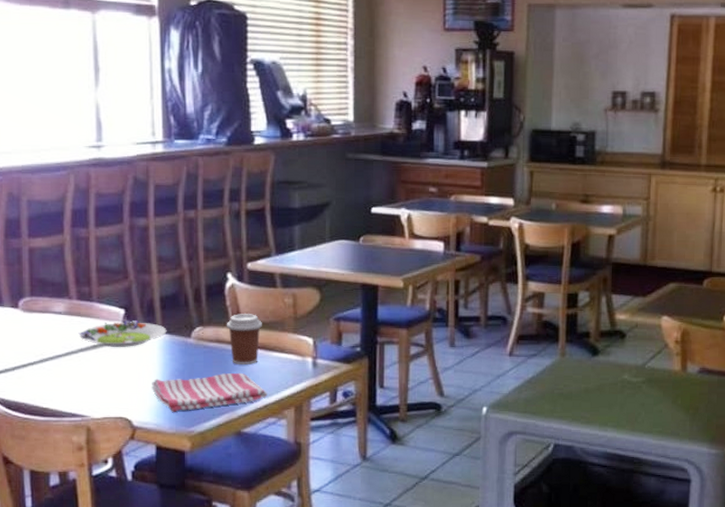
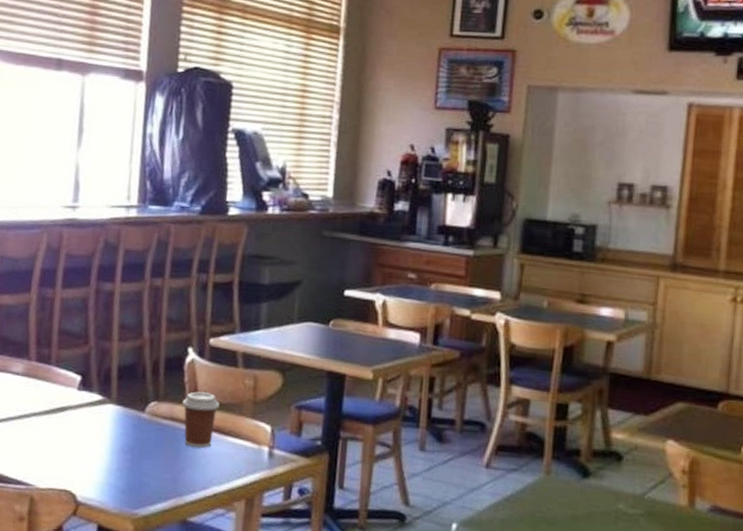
salad plate: present [78,320,167,347] -> none [33,387,122,416]
dish towel: present [151,372,268,412] -> none [99,452,219,491]

